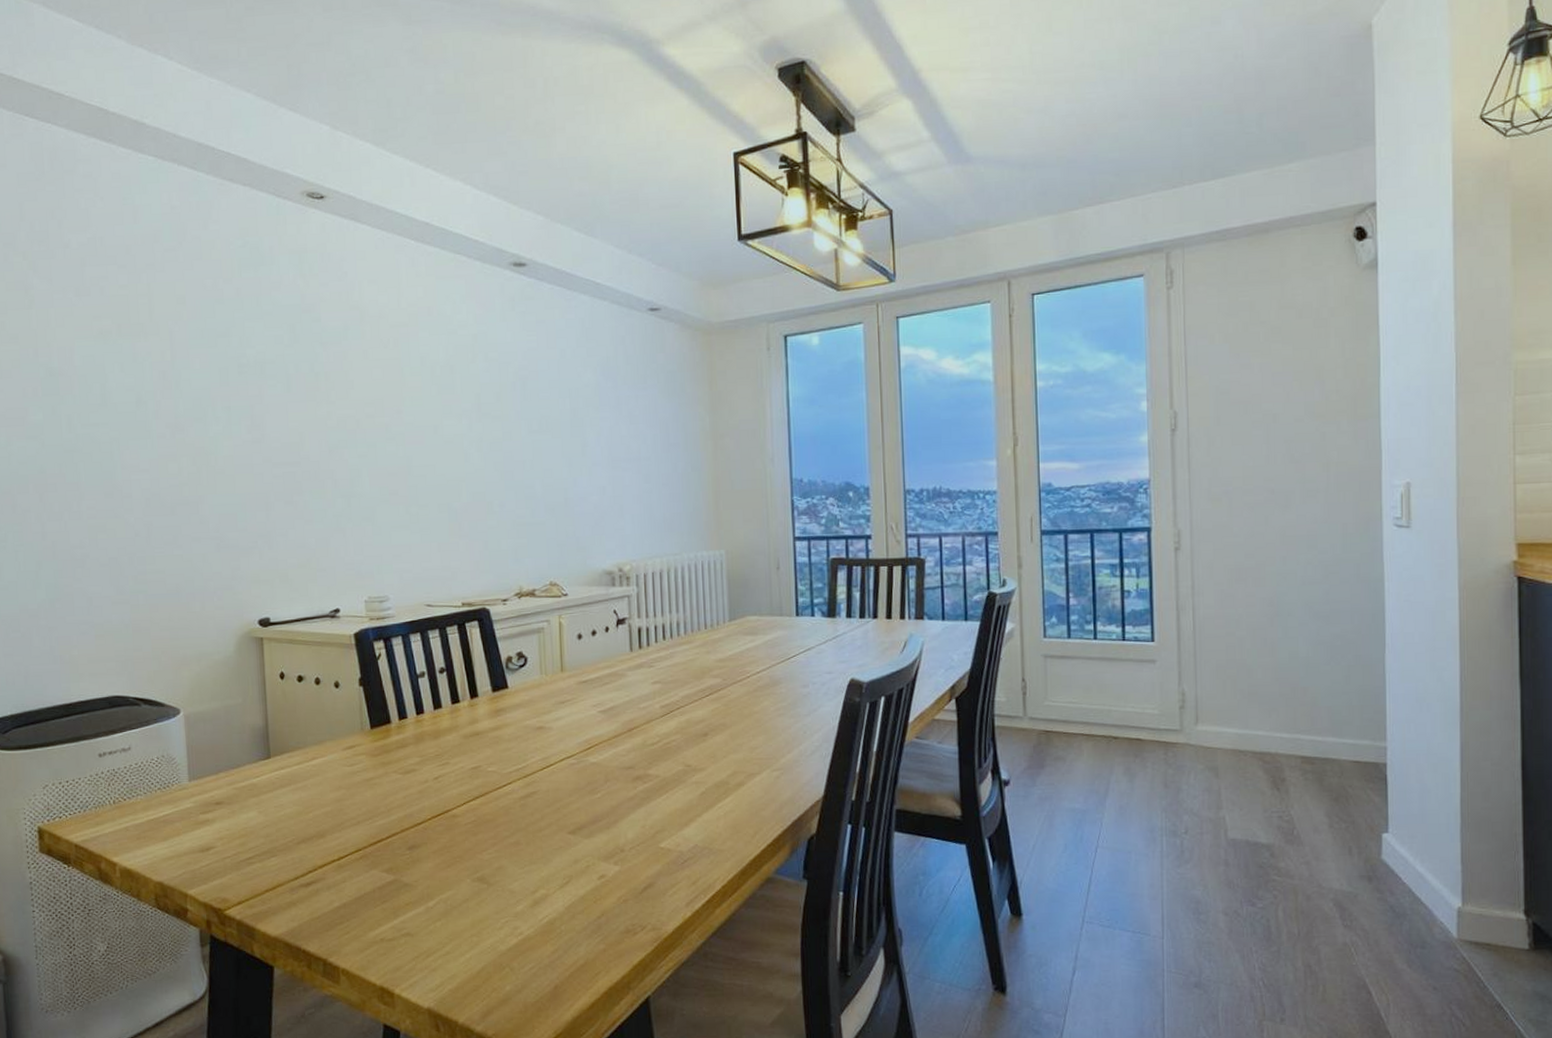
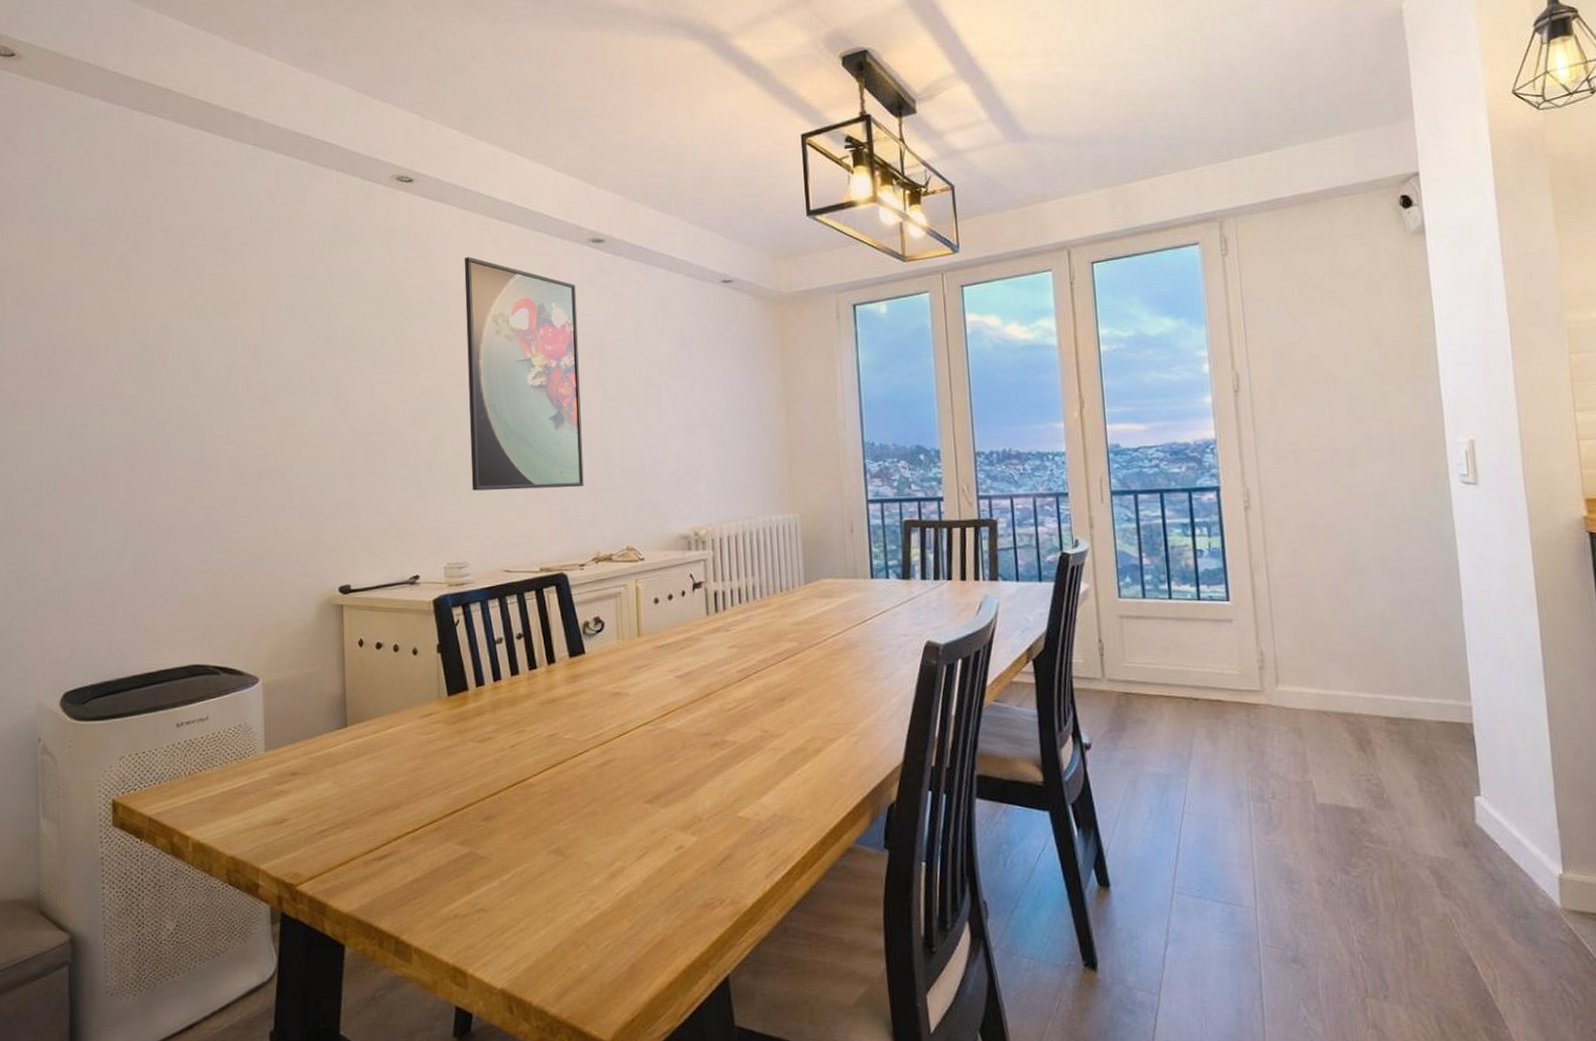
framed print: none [379,280,506,524] -> present [464,257,584,491]

